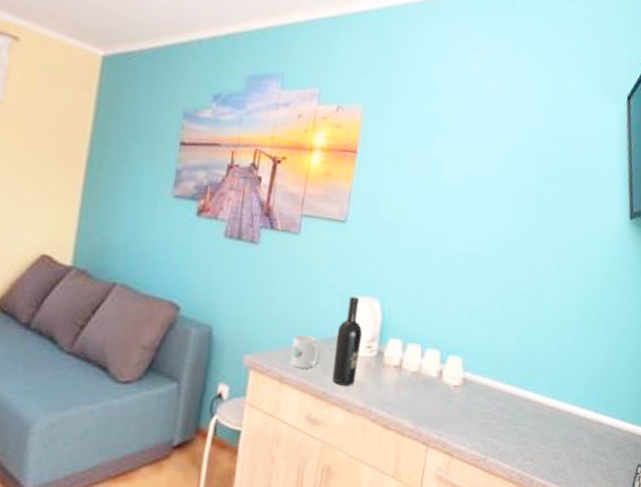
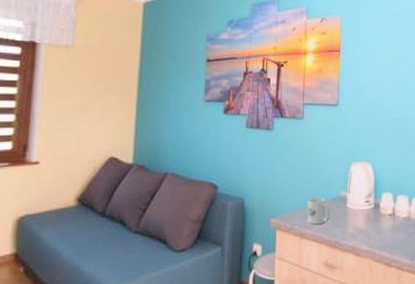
wine bottle: present [332,296,363,386] -> none [341,163,361,235]

